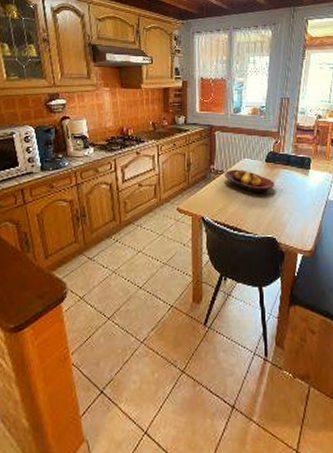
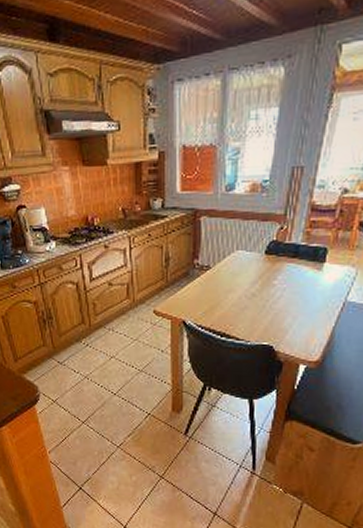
fruit bowl: present [224,169,275,193] -> none [210,264,276,293]

